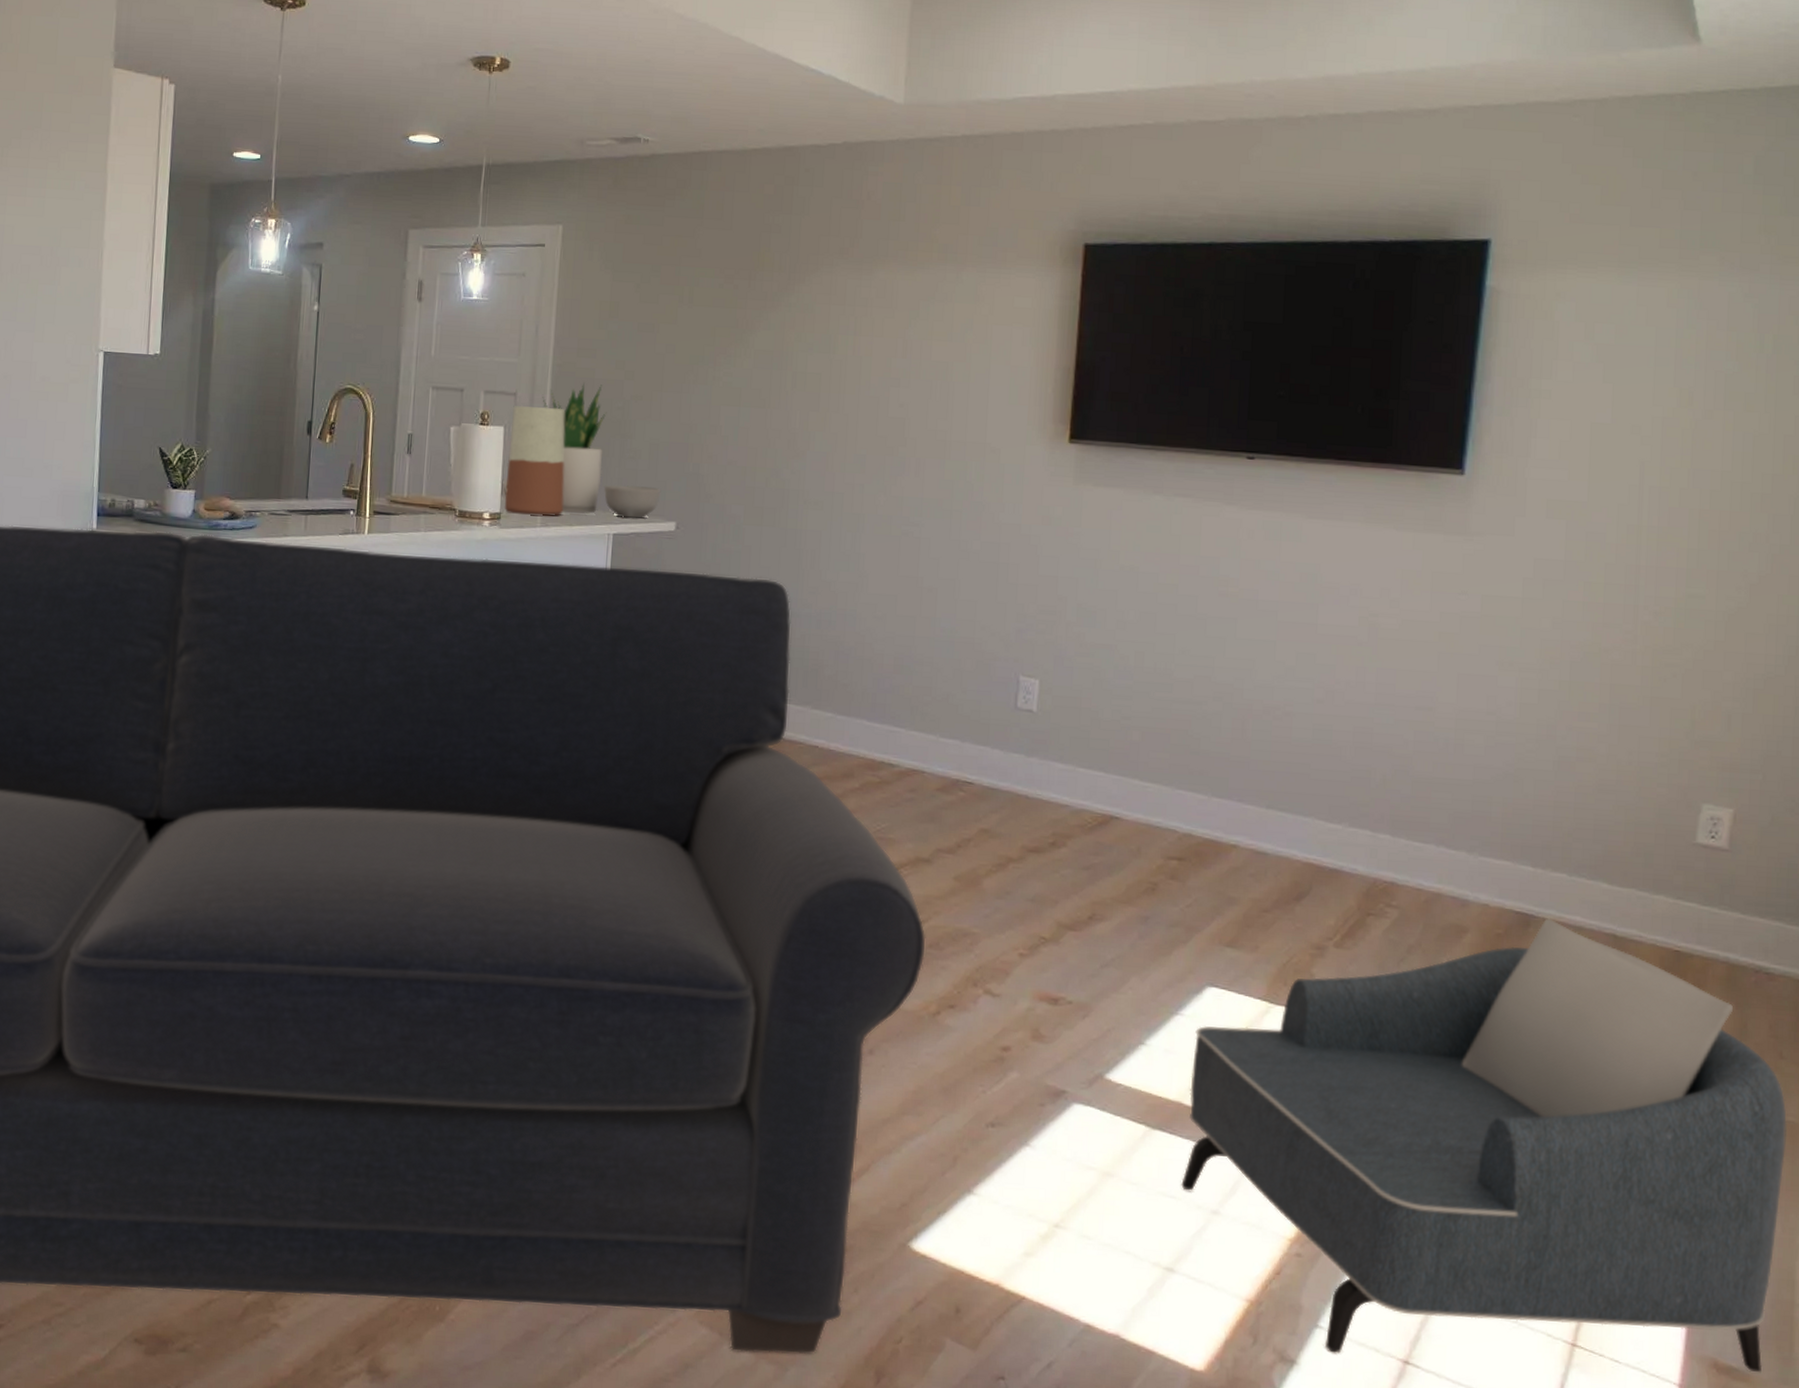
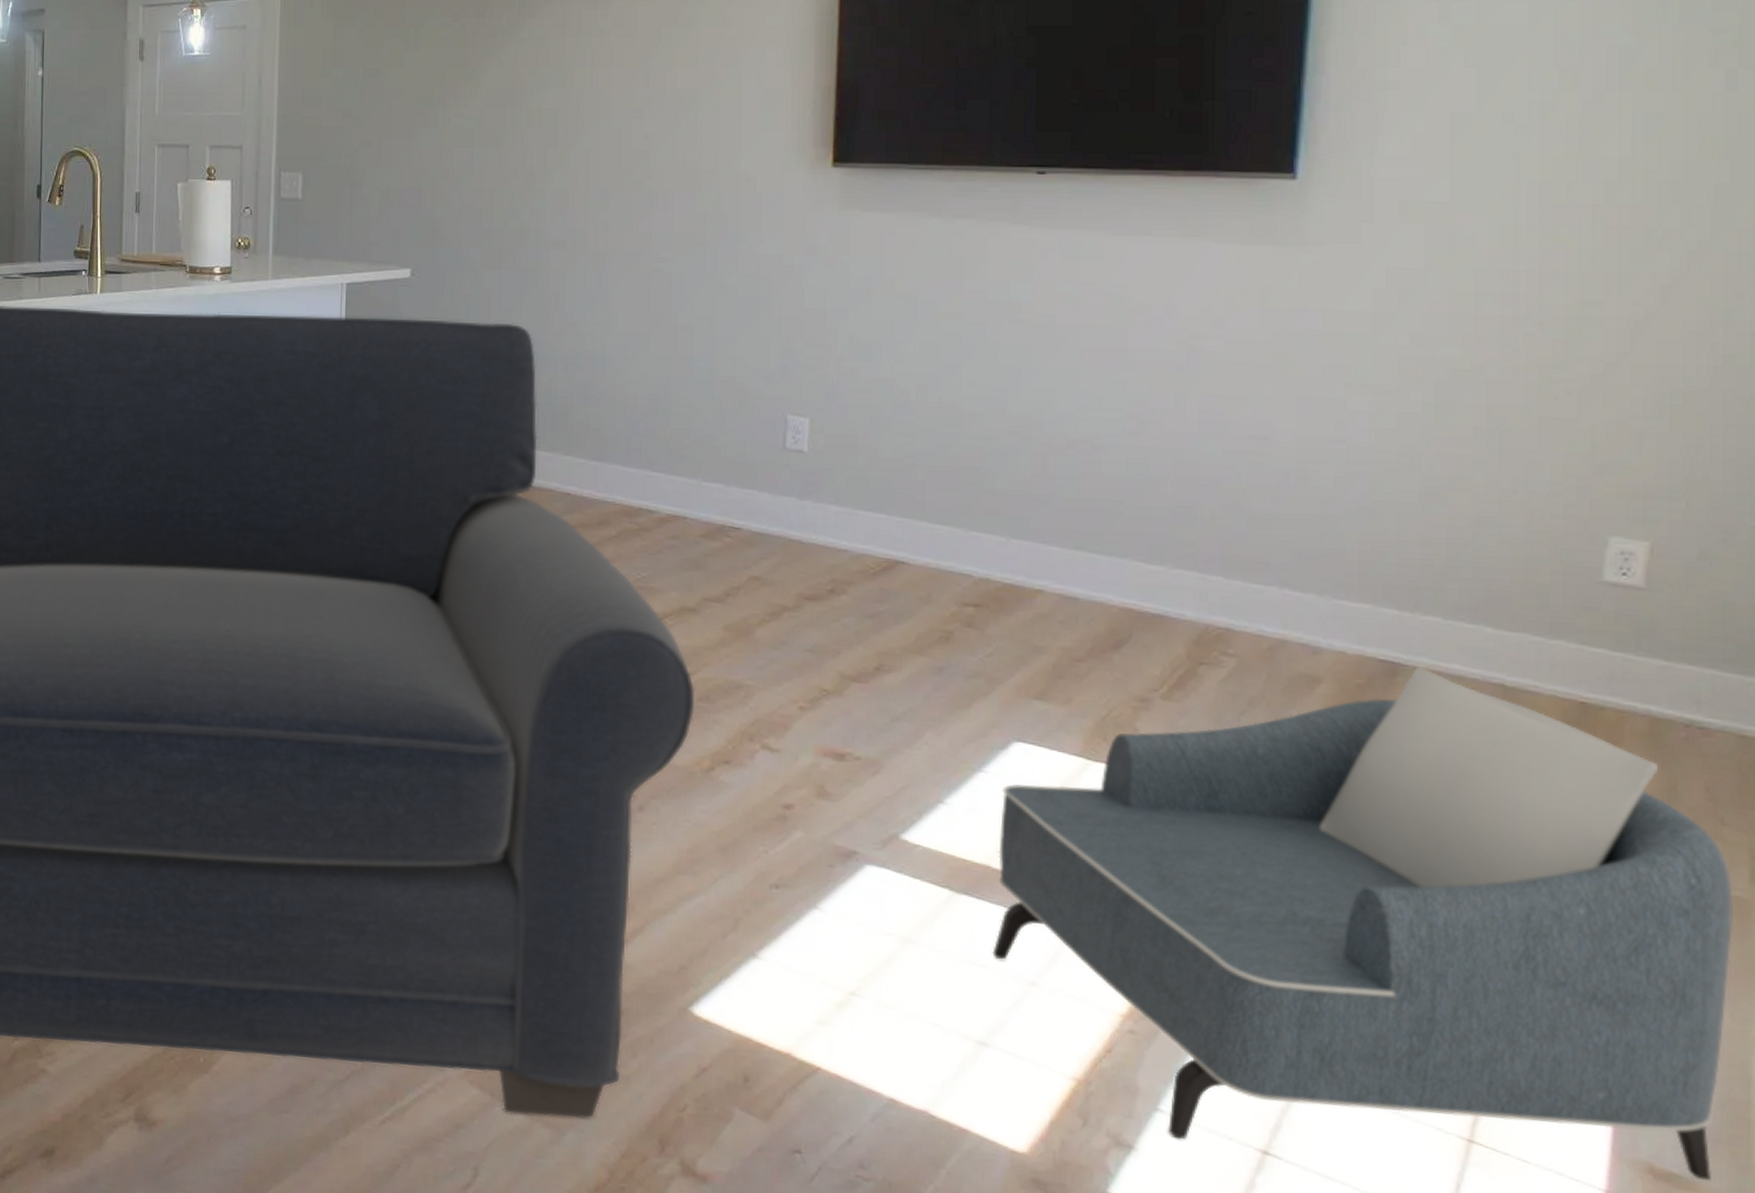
vase: present [504,405,566,516] -> none [234,158,295,268]
planter: present [542,382,607,514] -> none [268,132,335,265]
bowl: present [603,485,661,519] -> none [335,233,394,267]

